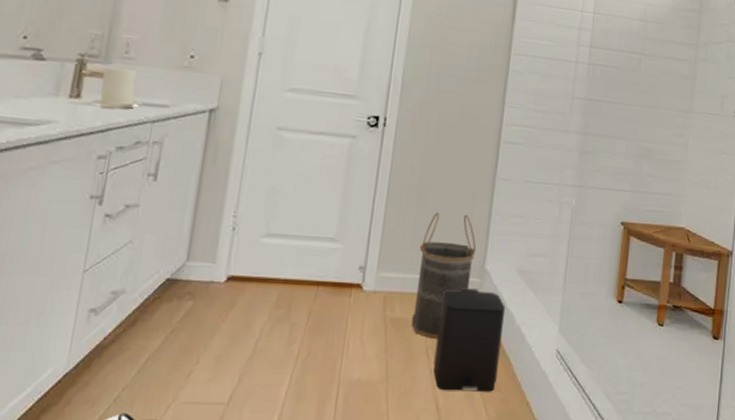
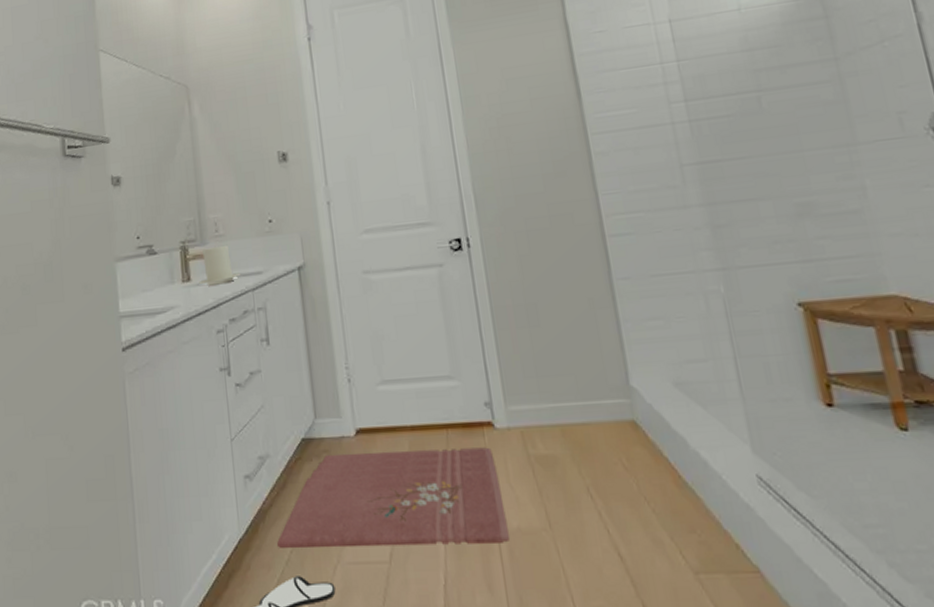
towel: none [109,297,354,391] -> present [277,447,509,549]
basket: present [411,212,476,338] -> none [545,326,618,475]
pedal bin: present [433,288,506,392] -> none [586,411,687,536]

